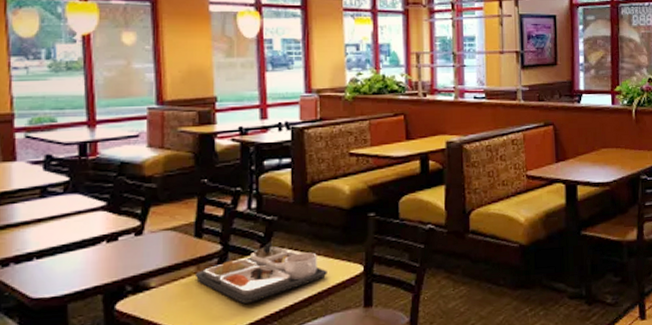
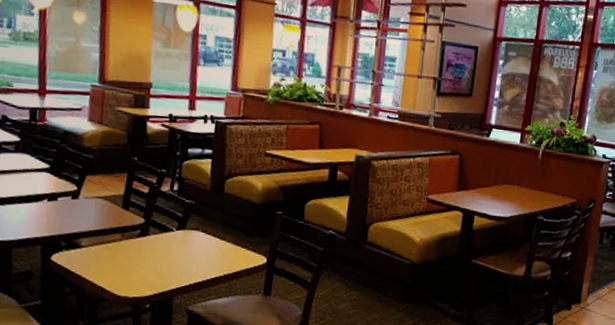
food tray: present [194,241,327,304] -> none [119,222,234,274]

